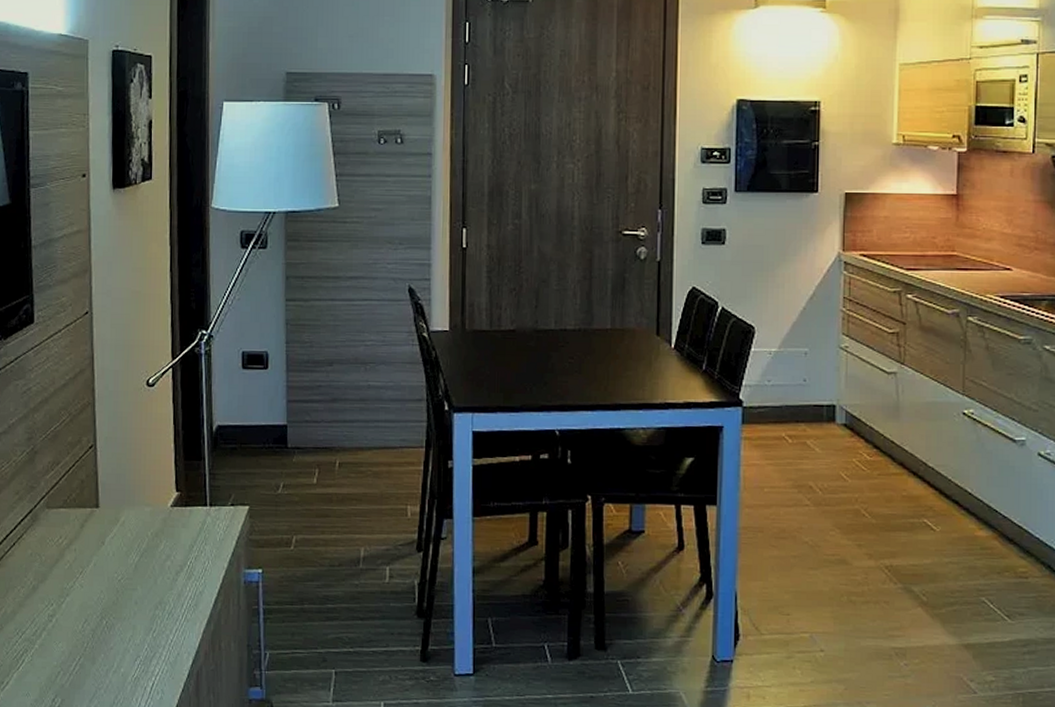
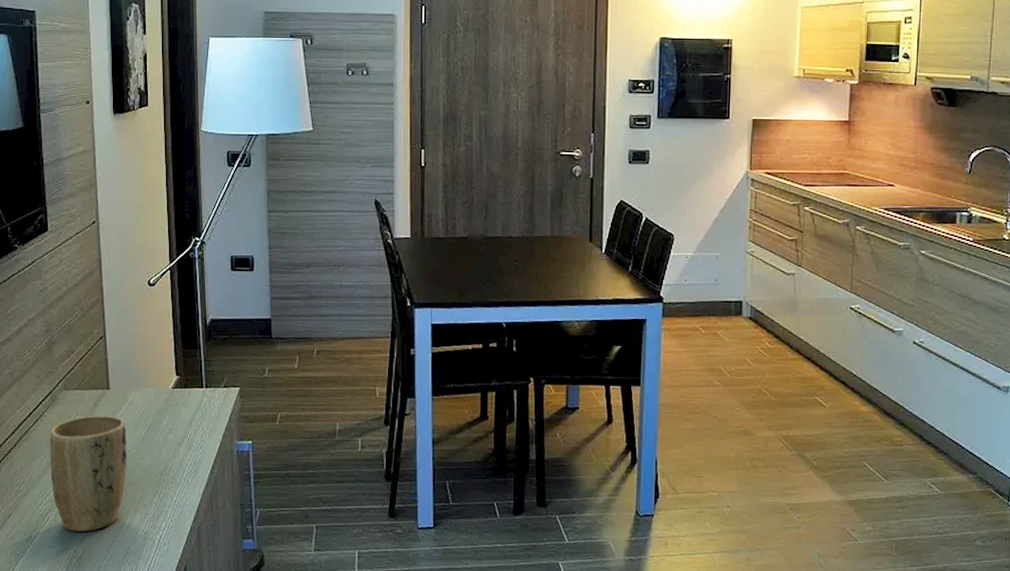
plant pot: none [27,538,117,677] -> present [49,415,127,532]

